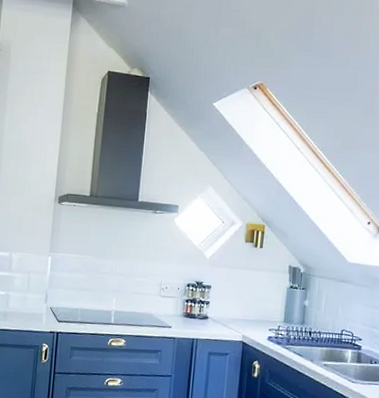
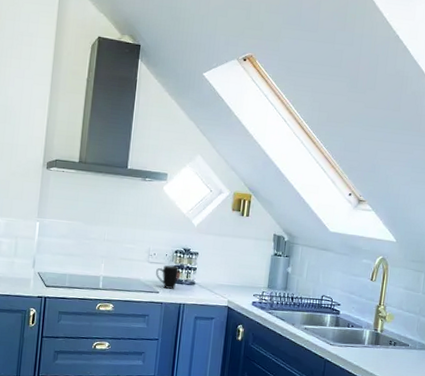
mug: none [168,299,192,324] -> present [156,265,180,289]

